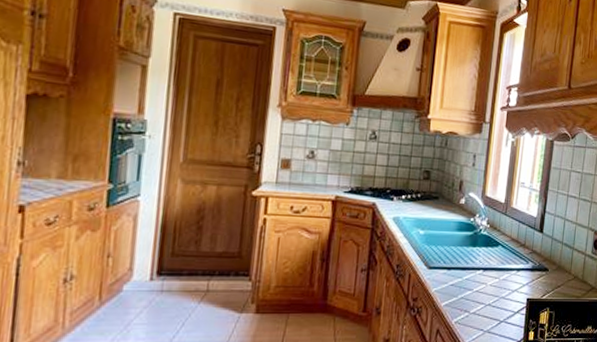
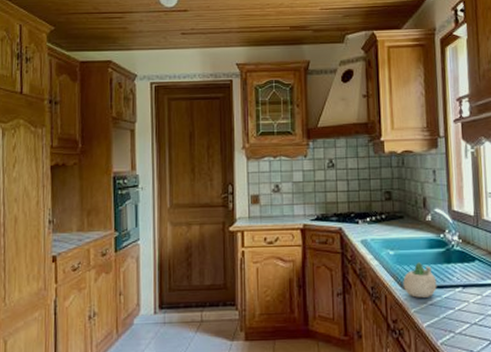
succulent planter: none [428,243,461,278] -> present [403,262,437,298]

